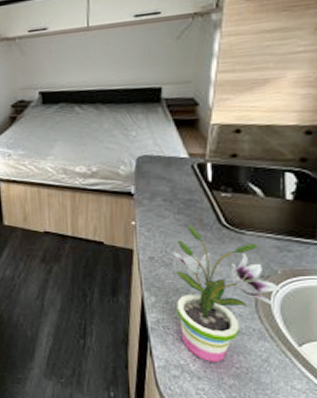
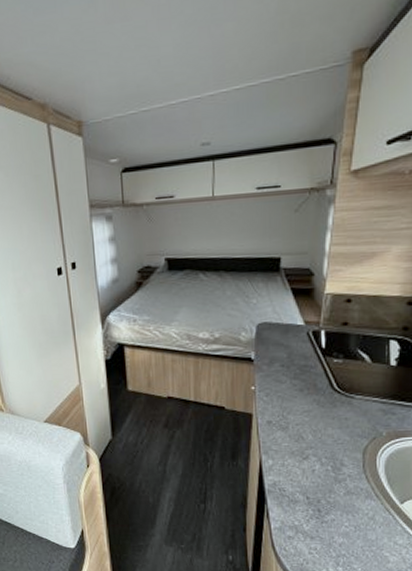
potted plant: present [167,225,282,362] -> none [284,390,386,522]

